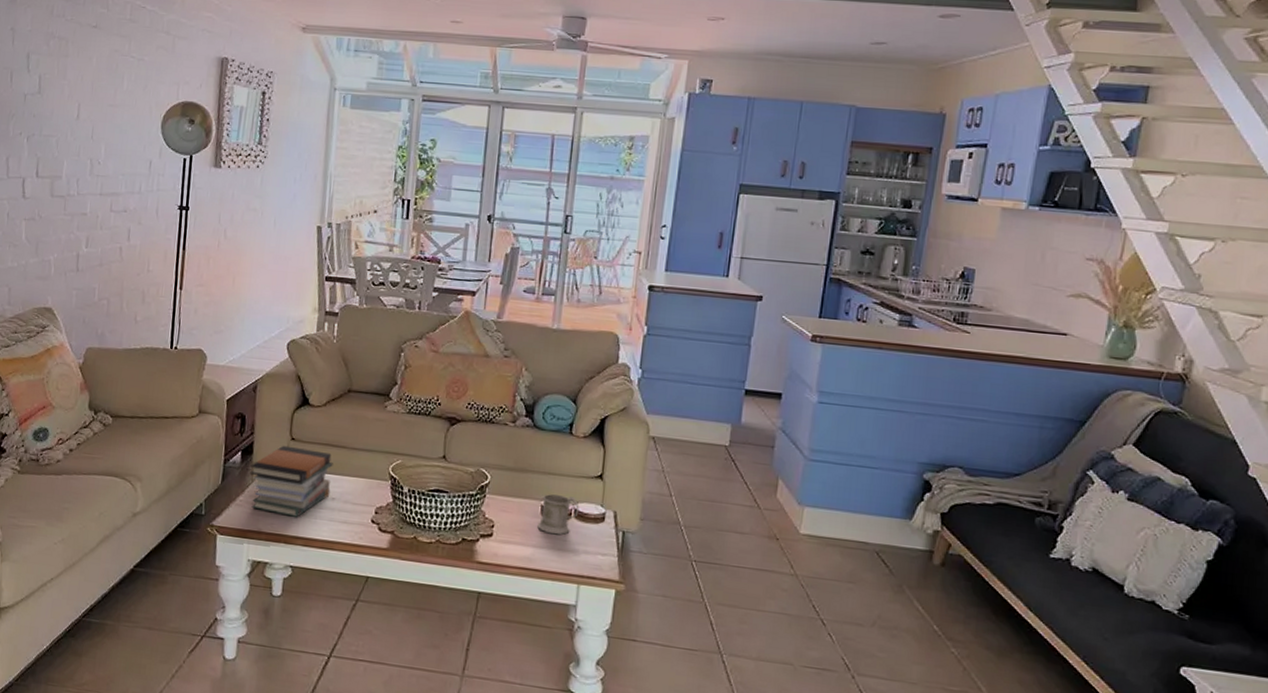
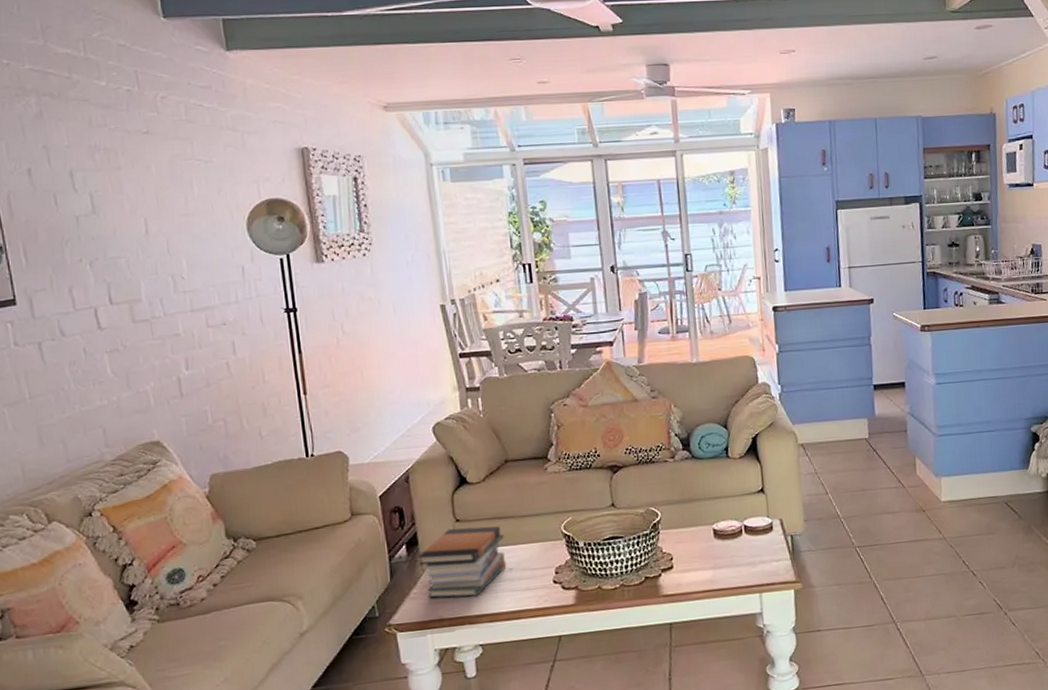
mug: present [537,494,579,535] -> none [713,514,749,554]

